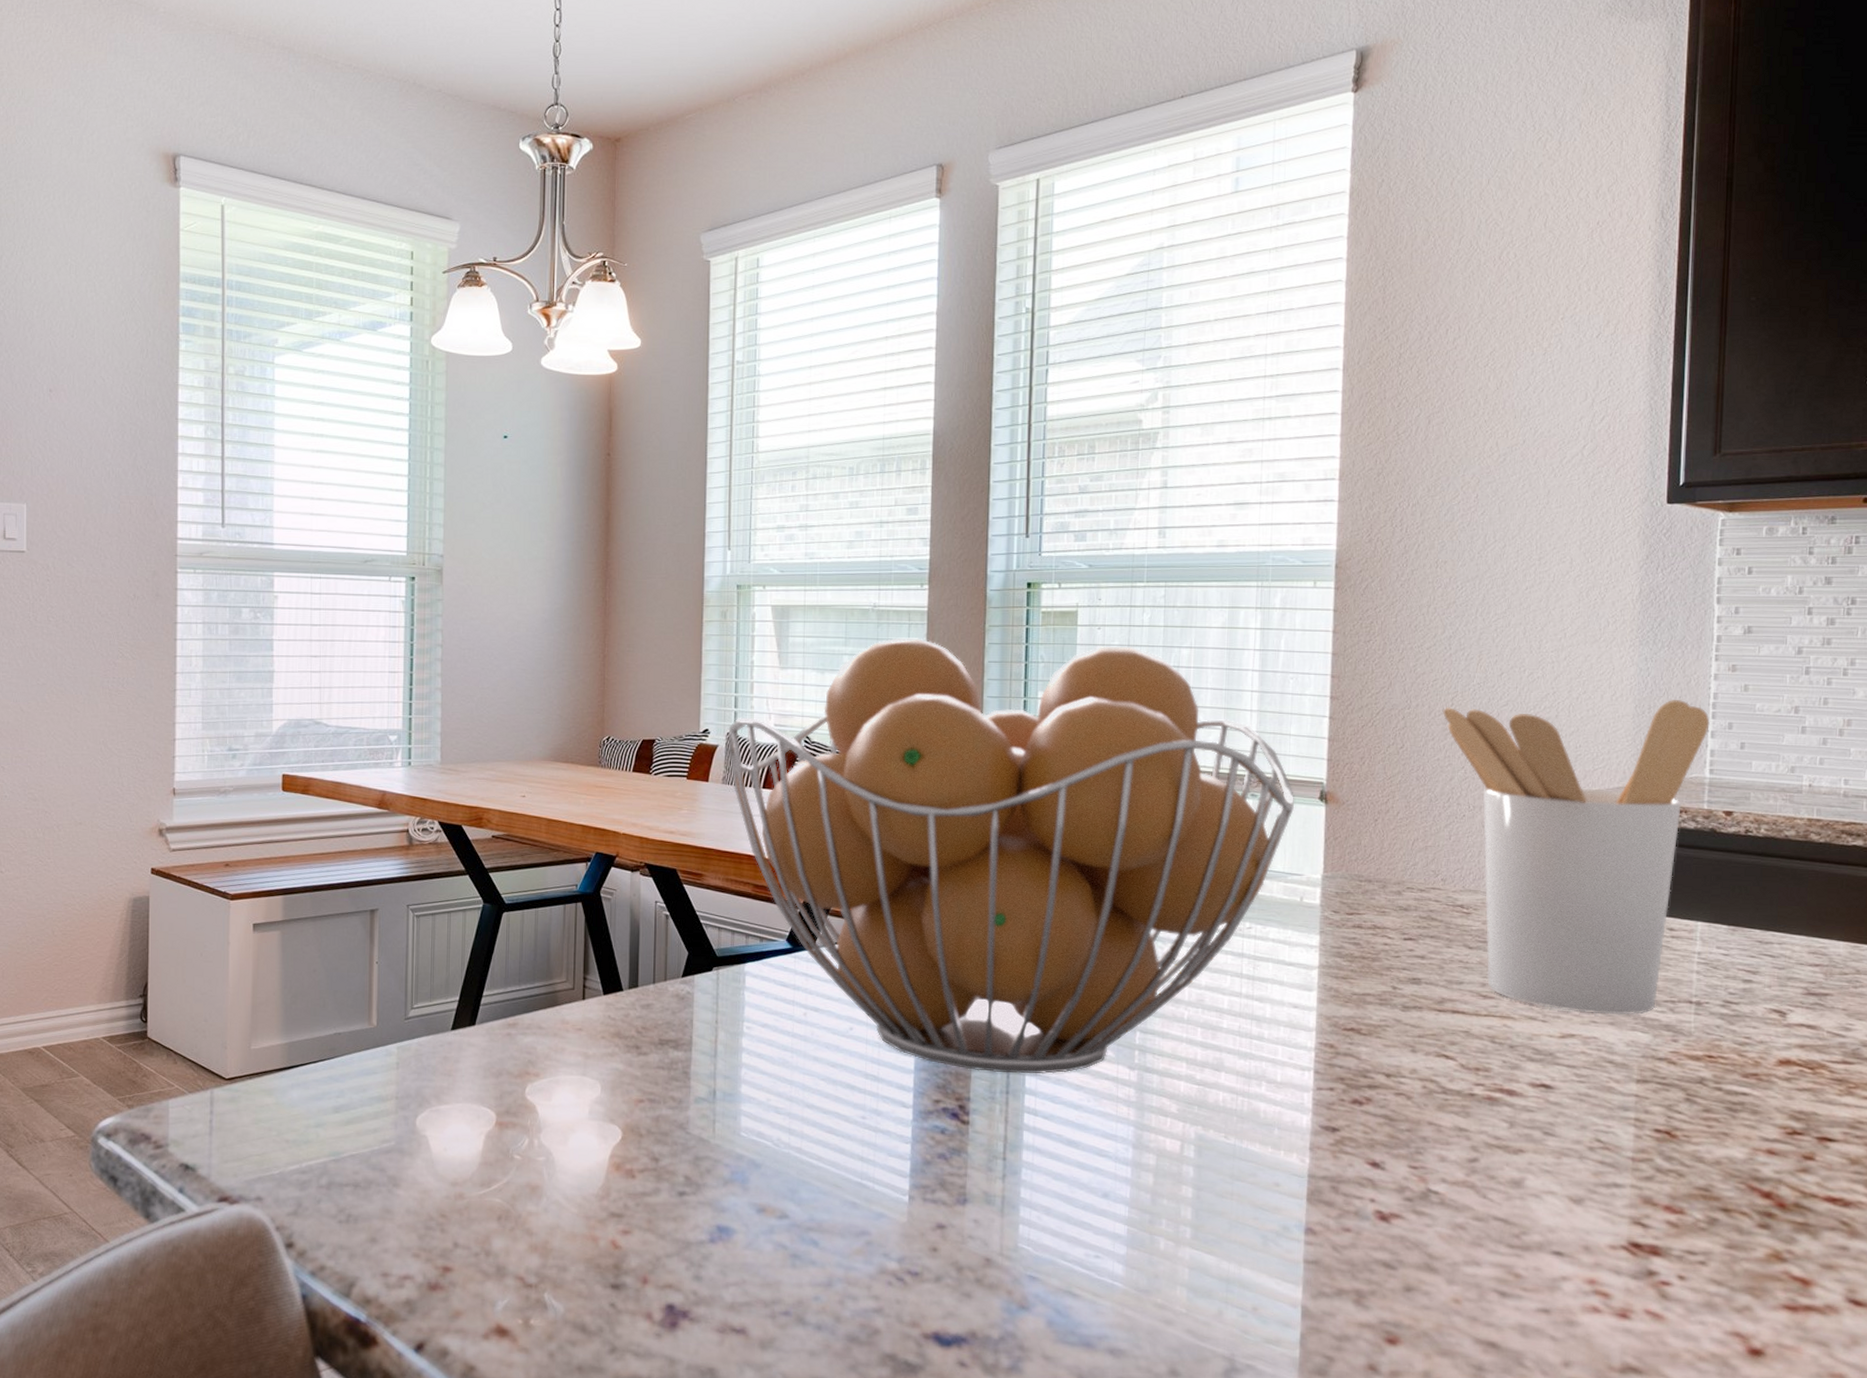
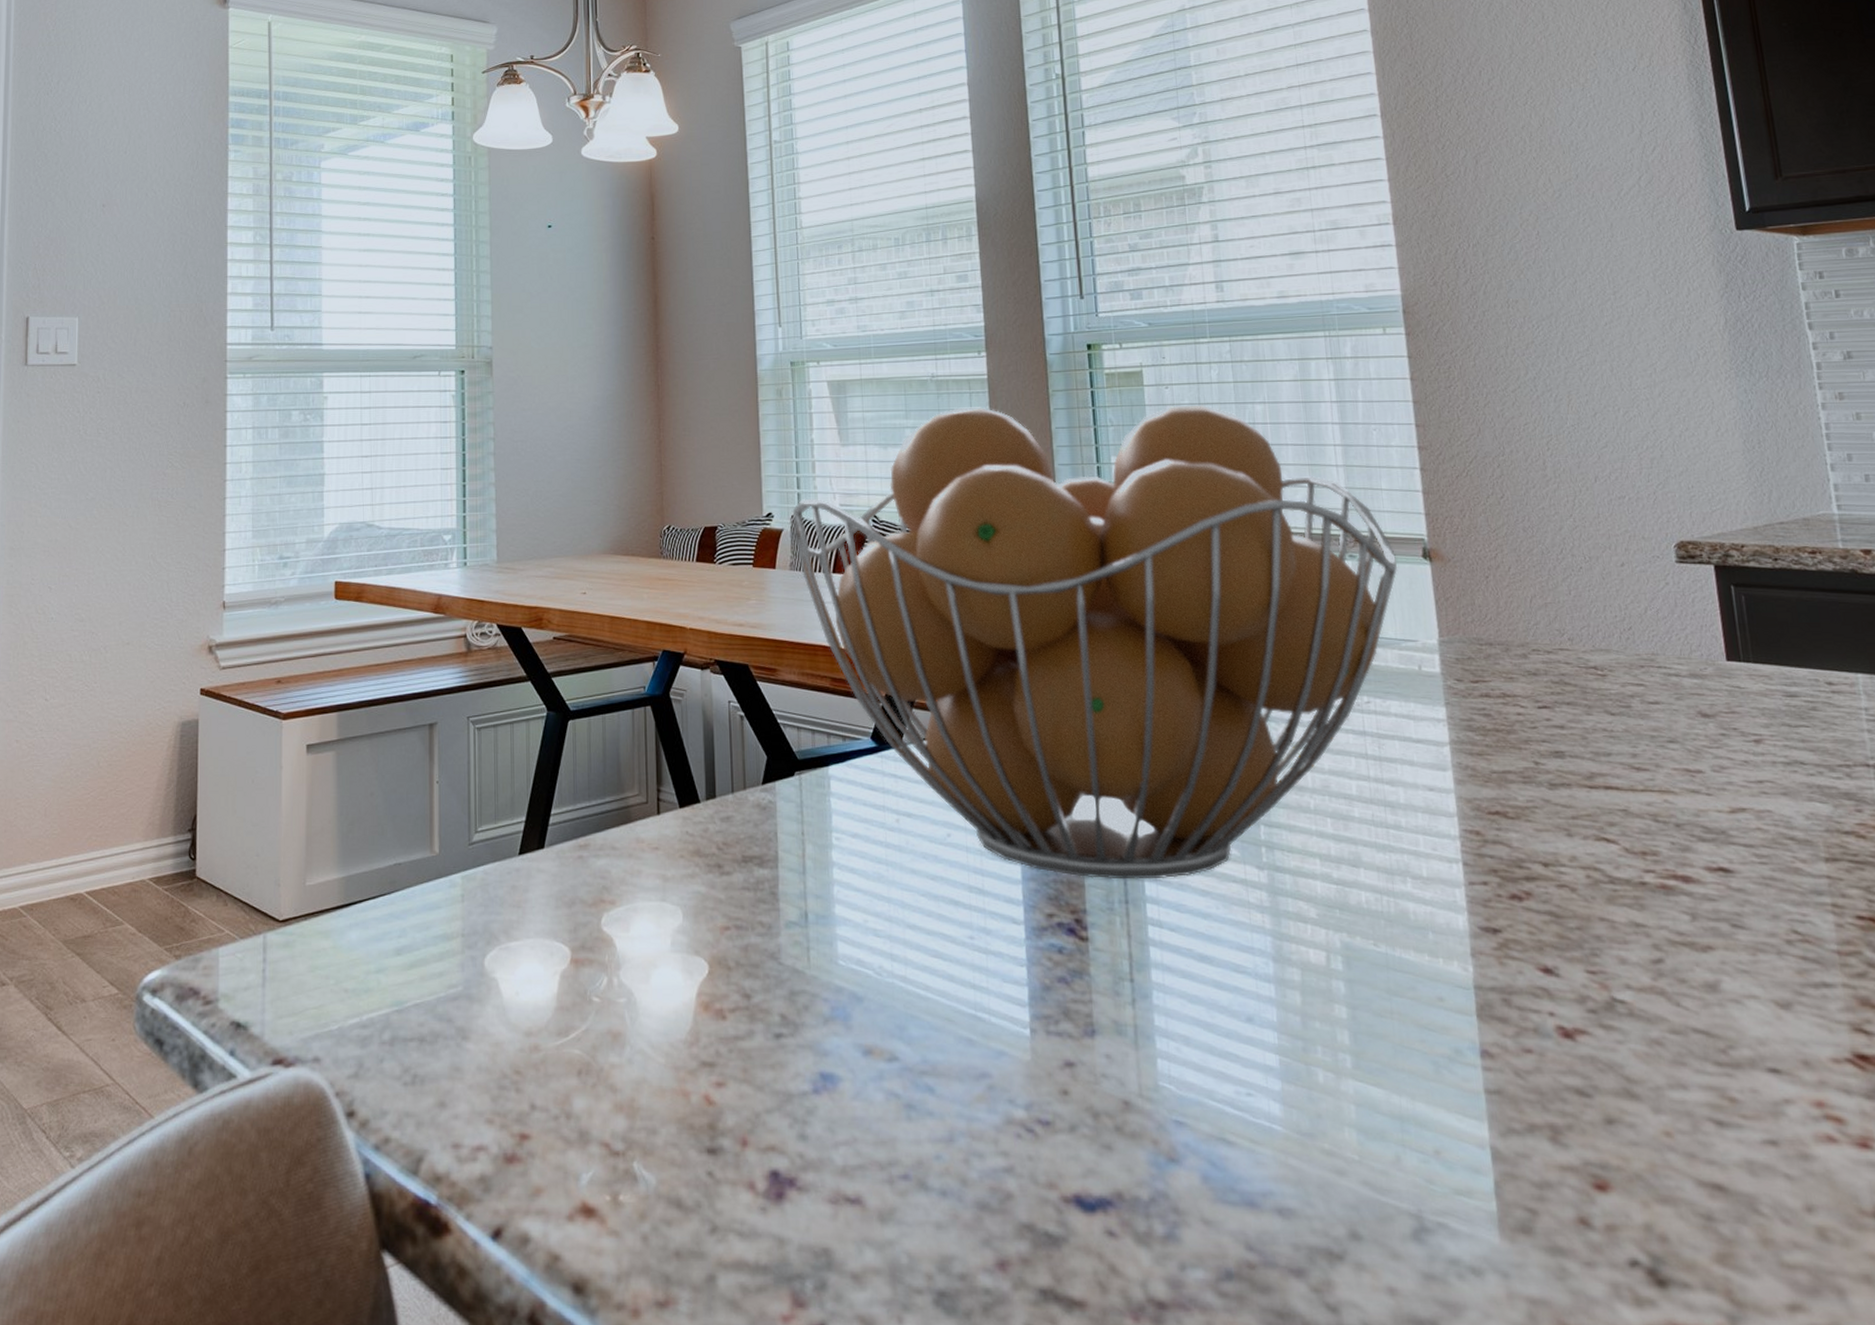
utensil holder: present [1442,700,1710,1015] -> none [1538,432,1830,784]

